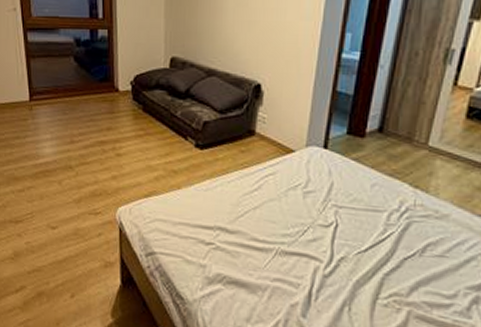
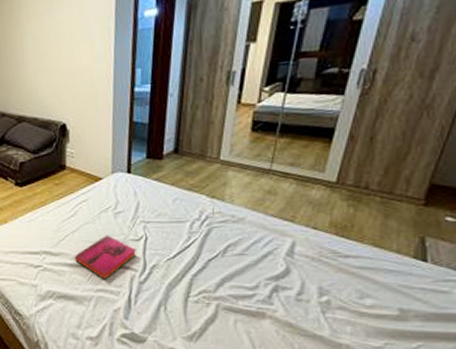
hardback book: none [253,216,323,269] -> present [75,235,136,280]

